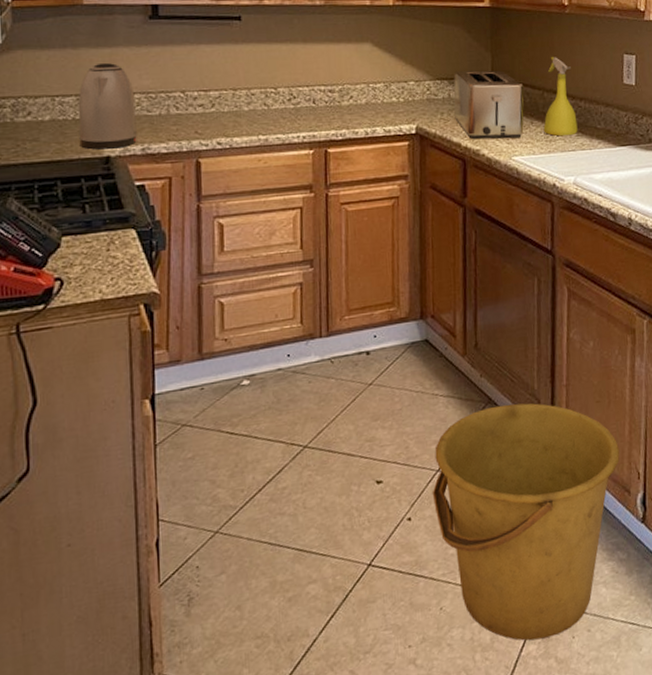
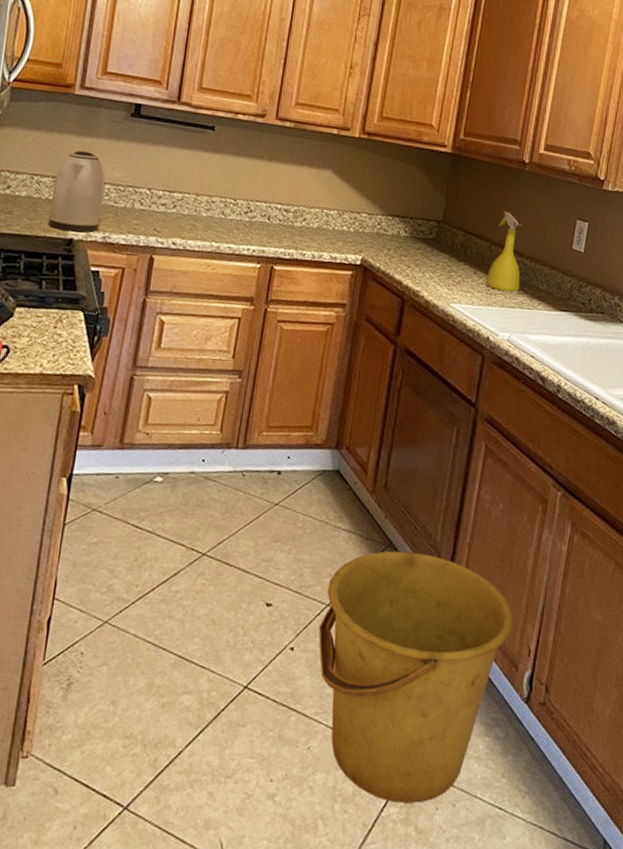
toaster: present [453,70,524,140] -> none [399,210,473,286]

